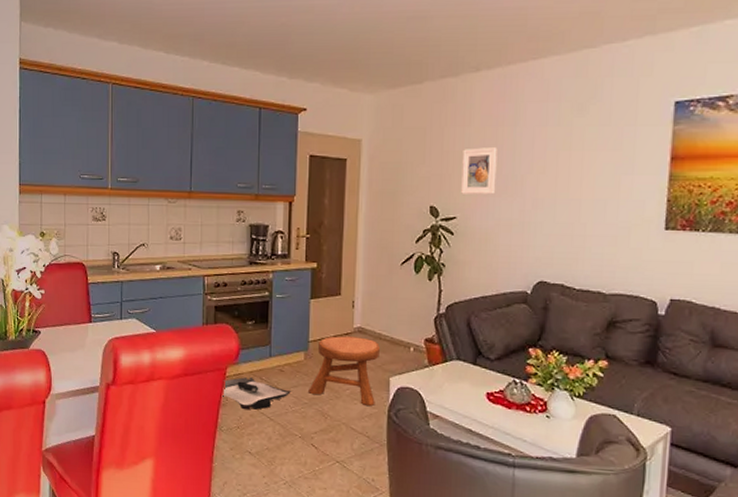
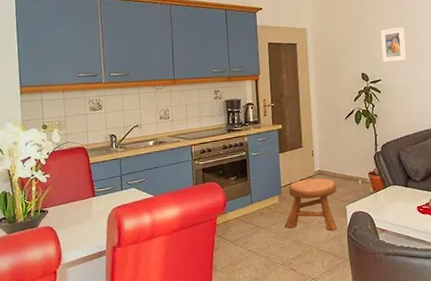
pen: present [221,377,291,410] -> none [214,223,271,250]

